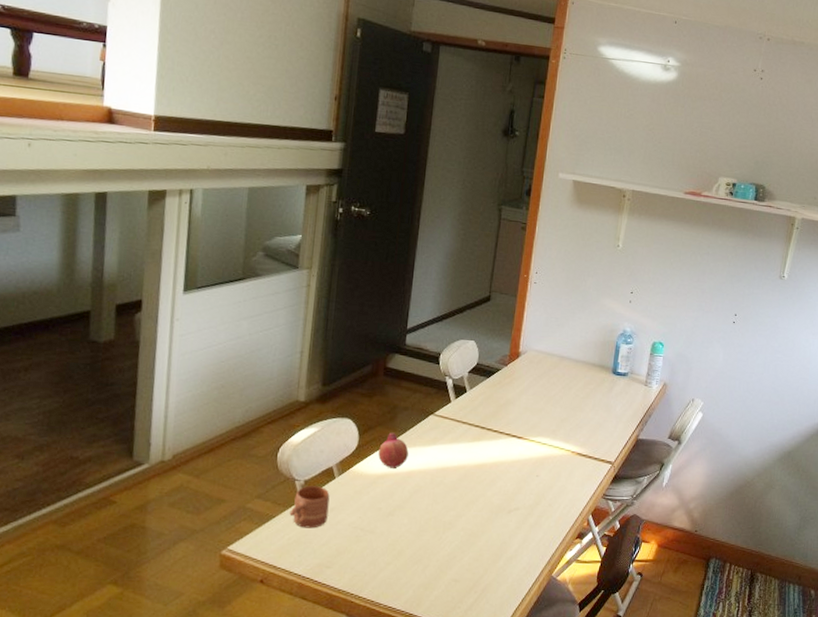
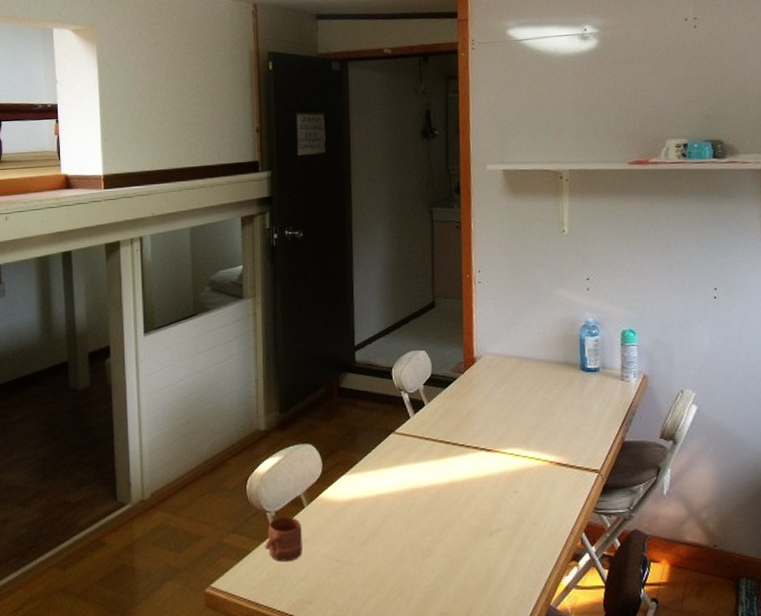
fruit: present [378,432,409,470] -> none [344,455,374,495]

